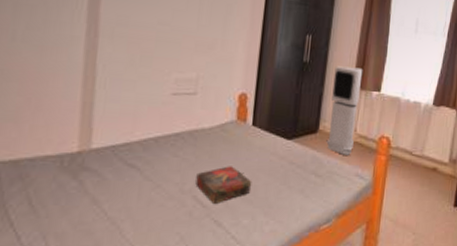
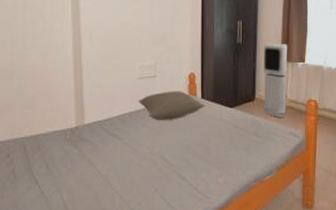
pillow: none [169,113,257,150] -> present [138,91,206,120]
book: present [195,166,252,203] -> none [162,132,206,162]

